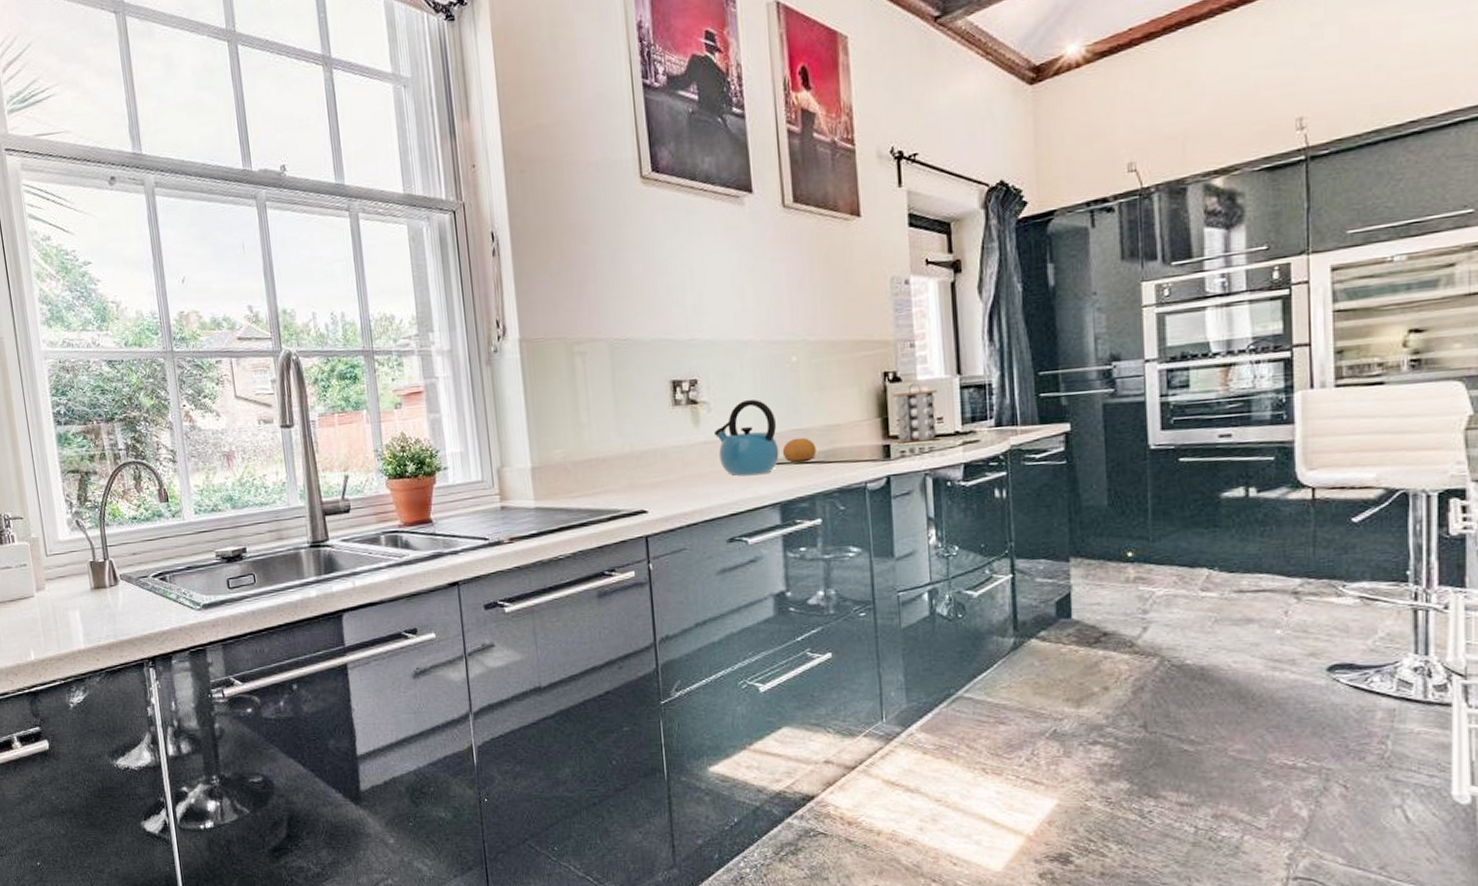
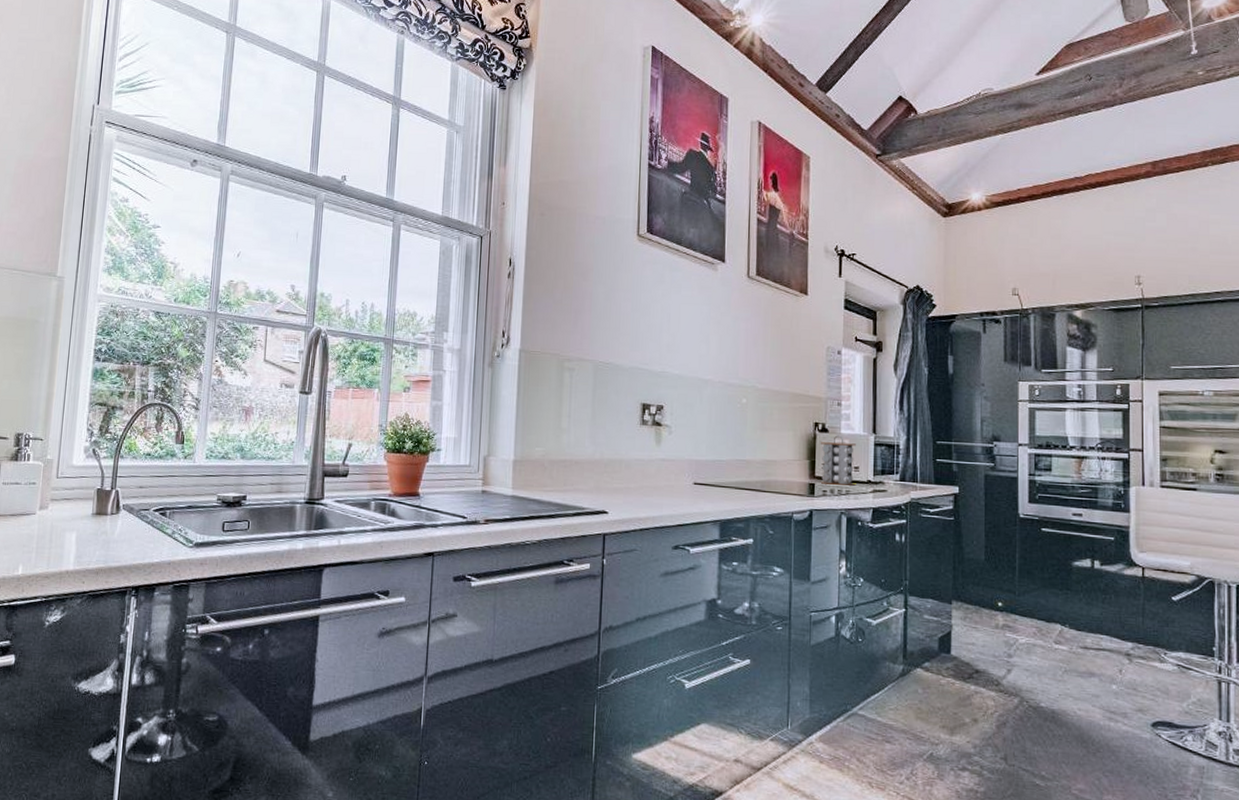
kettle: present [715,399,779,476] -> none [673,428,725,494]
fruit: present [782,437,816,463] -> none [726,467,755,489]

